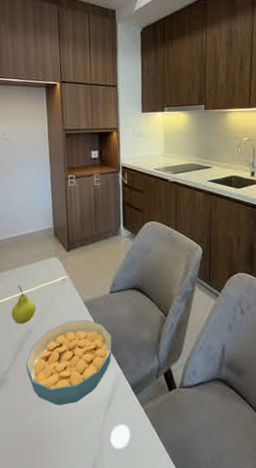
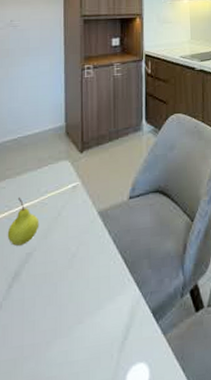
cereal bowl: present [26,319,112,405] -> none [22,233,130,348]

